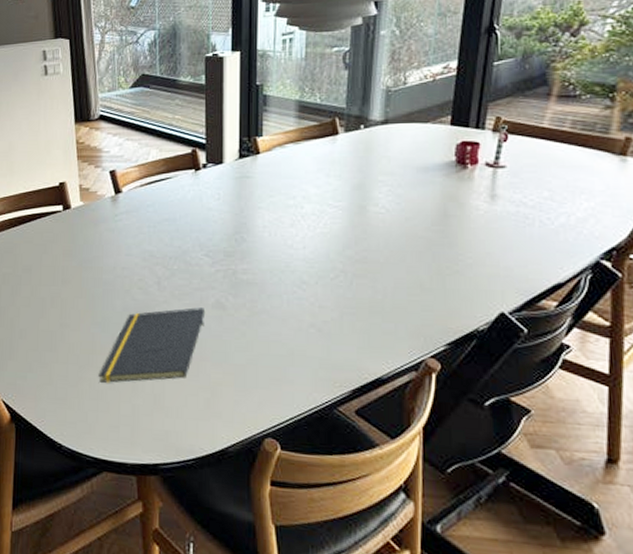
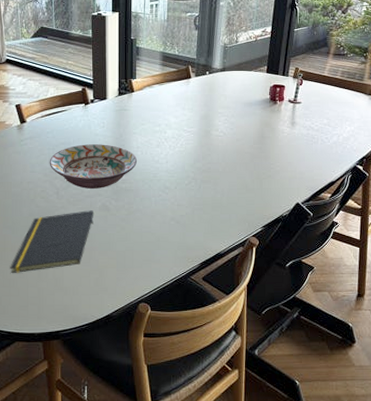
decorative bowl: none [149,221,264,280] -> present [49,144,138,189]

